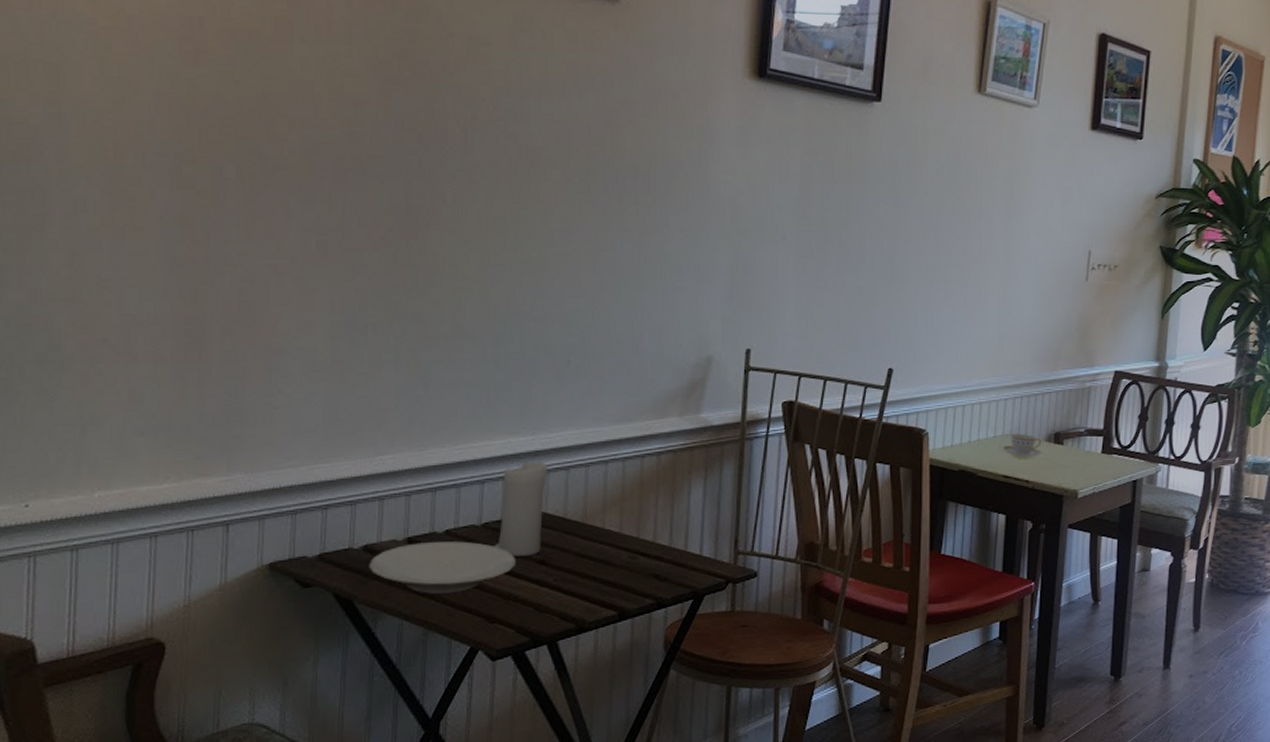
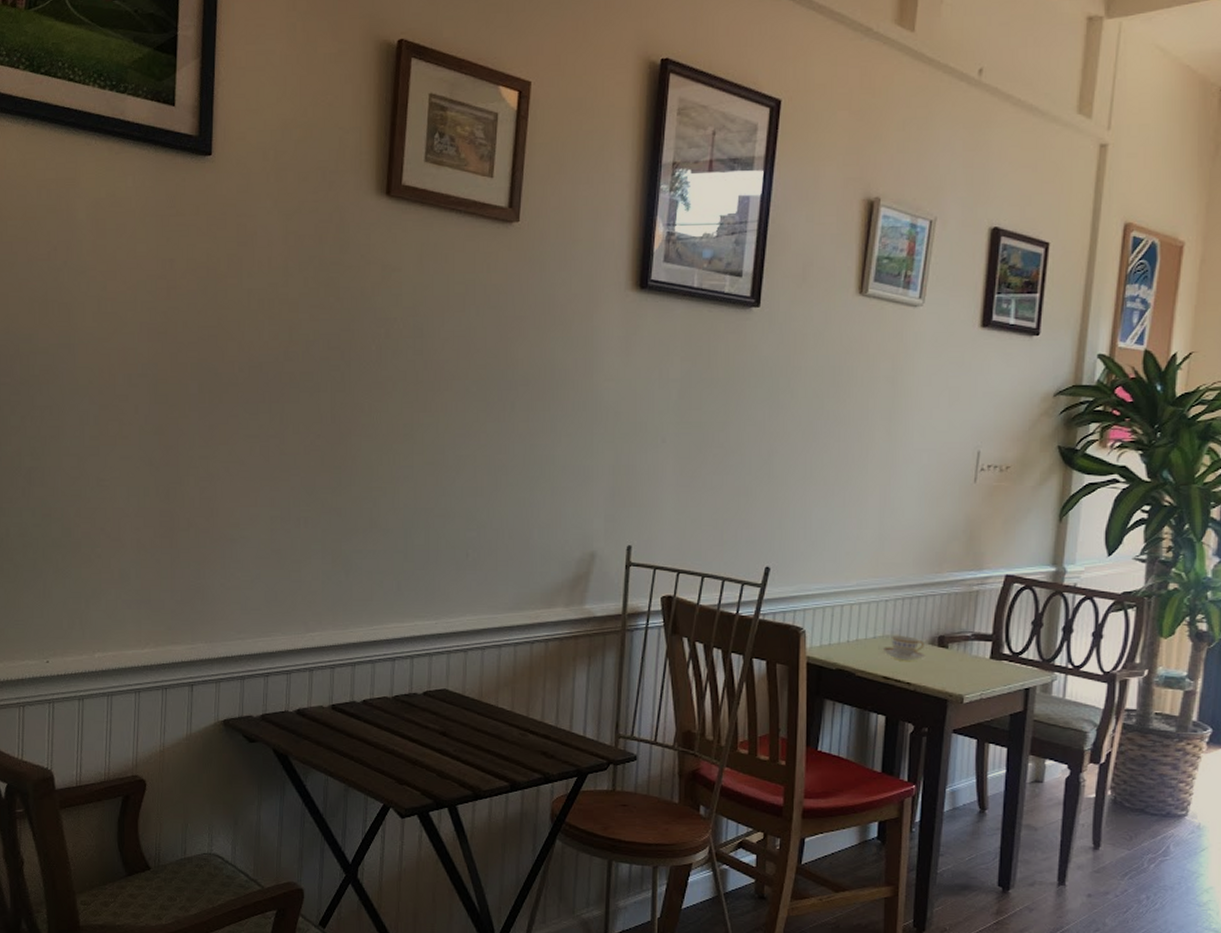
saucer: present [367,541,516,595] -> none [300,710,422,757]
candle: present [494,460,547,558] -> none [403,641,448,728]

